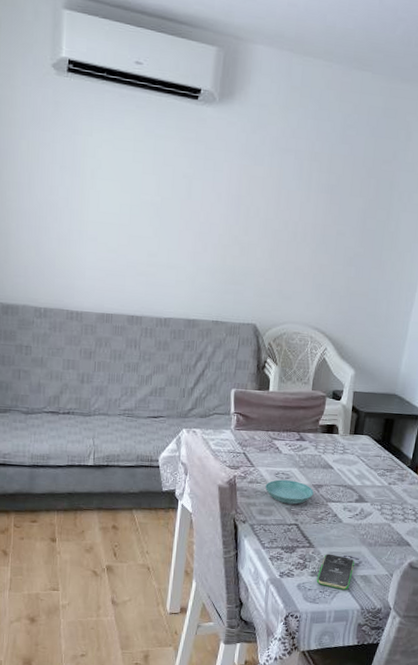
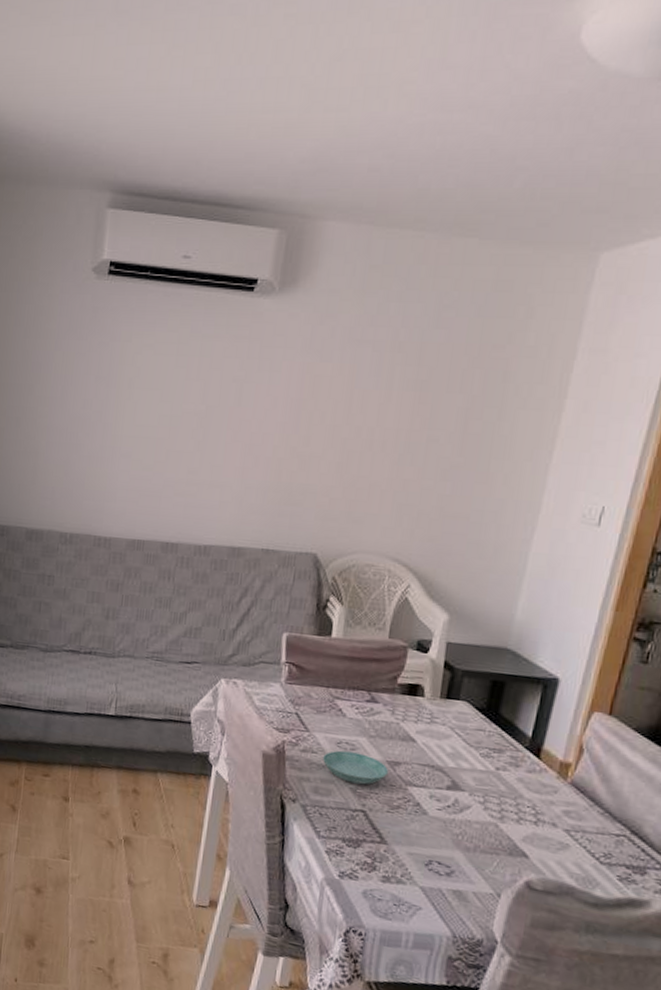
smartphone: present [316,553,354,590] -> none [389,854,444,907]

